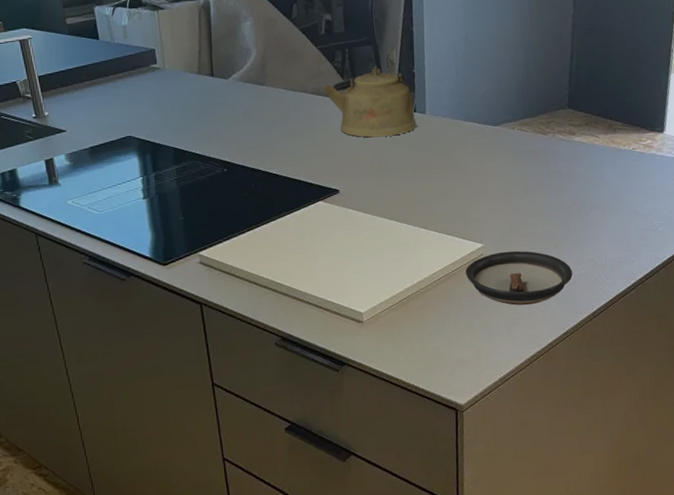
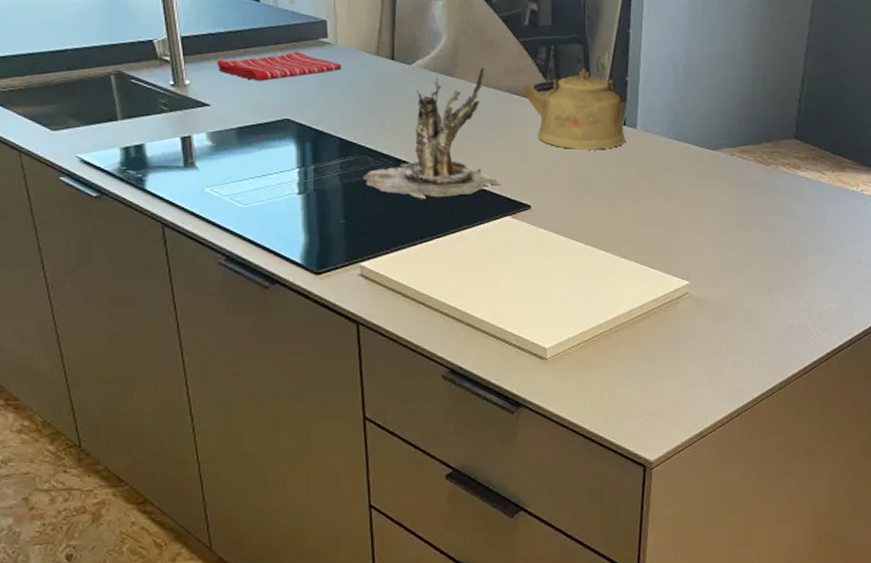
dish towel: none [68,77,170,107] -> present [217,51,342,82]
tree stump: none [195,74,312,193] -> present [363,67,500,199]
saucer: present [465,250,573,306] -> none [666,292,786,355]

